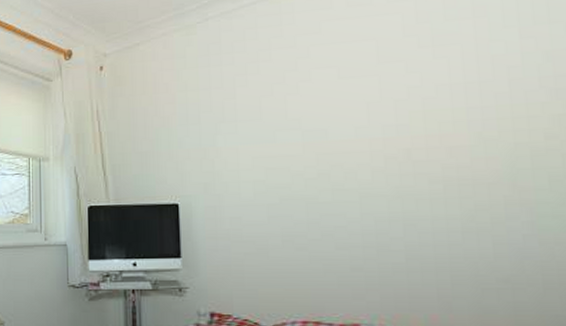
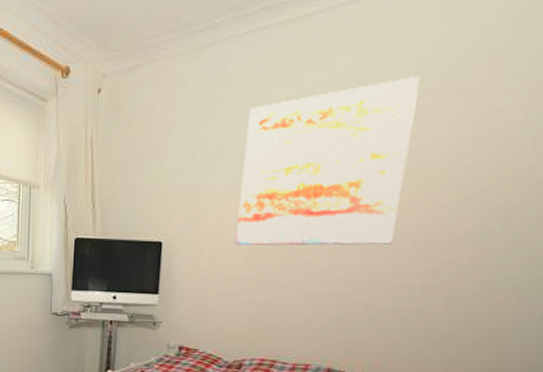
wall art: none [249,31,420,202] -> present [234,75,420,246]

